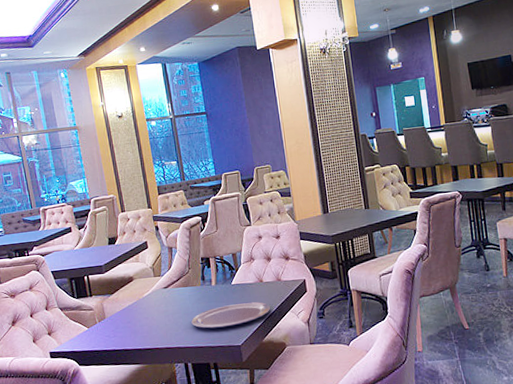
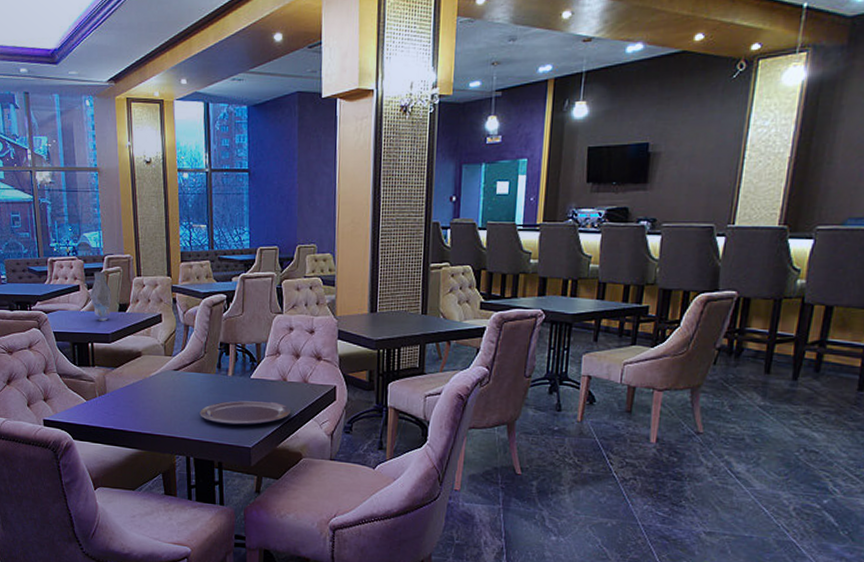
vase: none [81,212,102,255] -> present [90,271,112,321]

